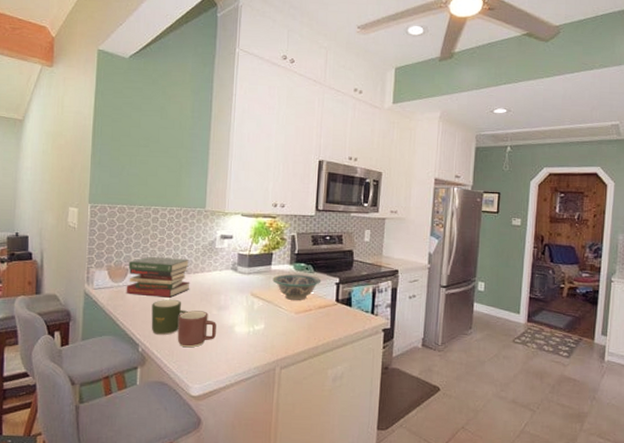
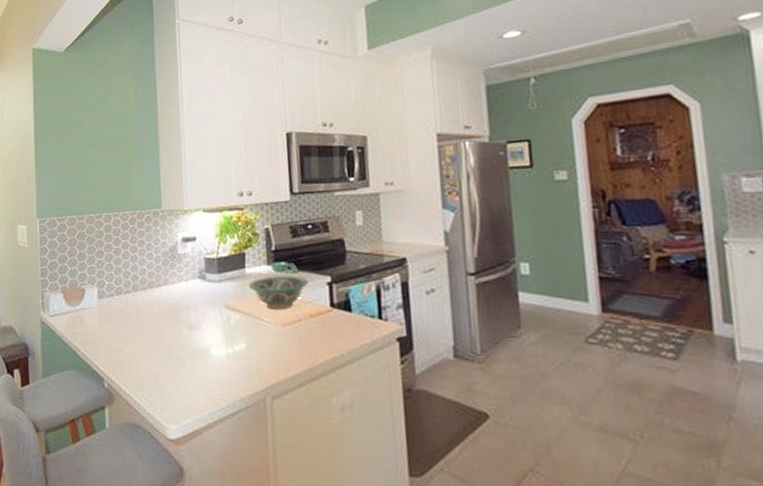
books: present [126,257,190,298] -> none [84,270,154,320]
mug: present [151,300,188,335] -> none [114,321,155,365]
mug: present [177,310,216,348] -> none [144,332,190,379]

